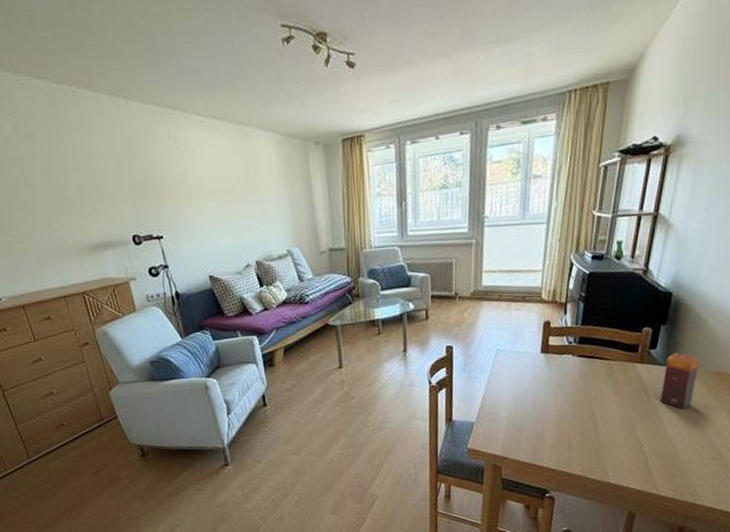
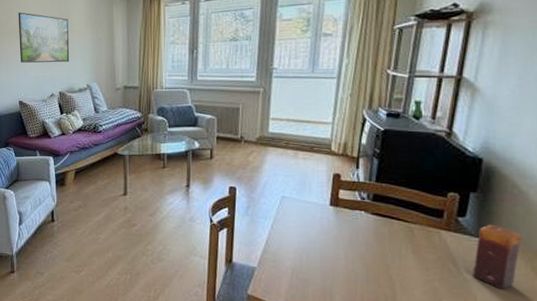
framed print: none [193,166,264,230] -> present [18,12,70,63]

